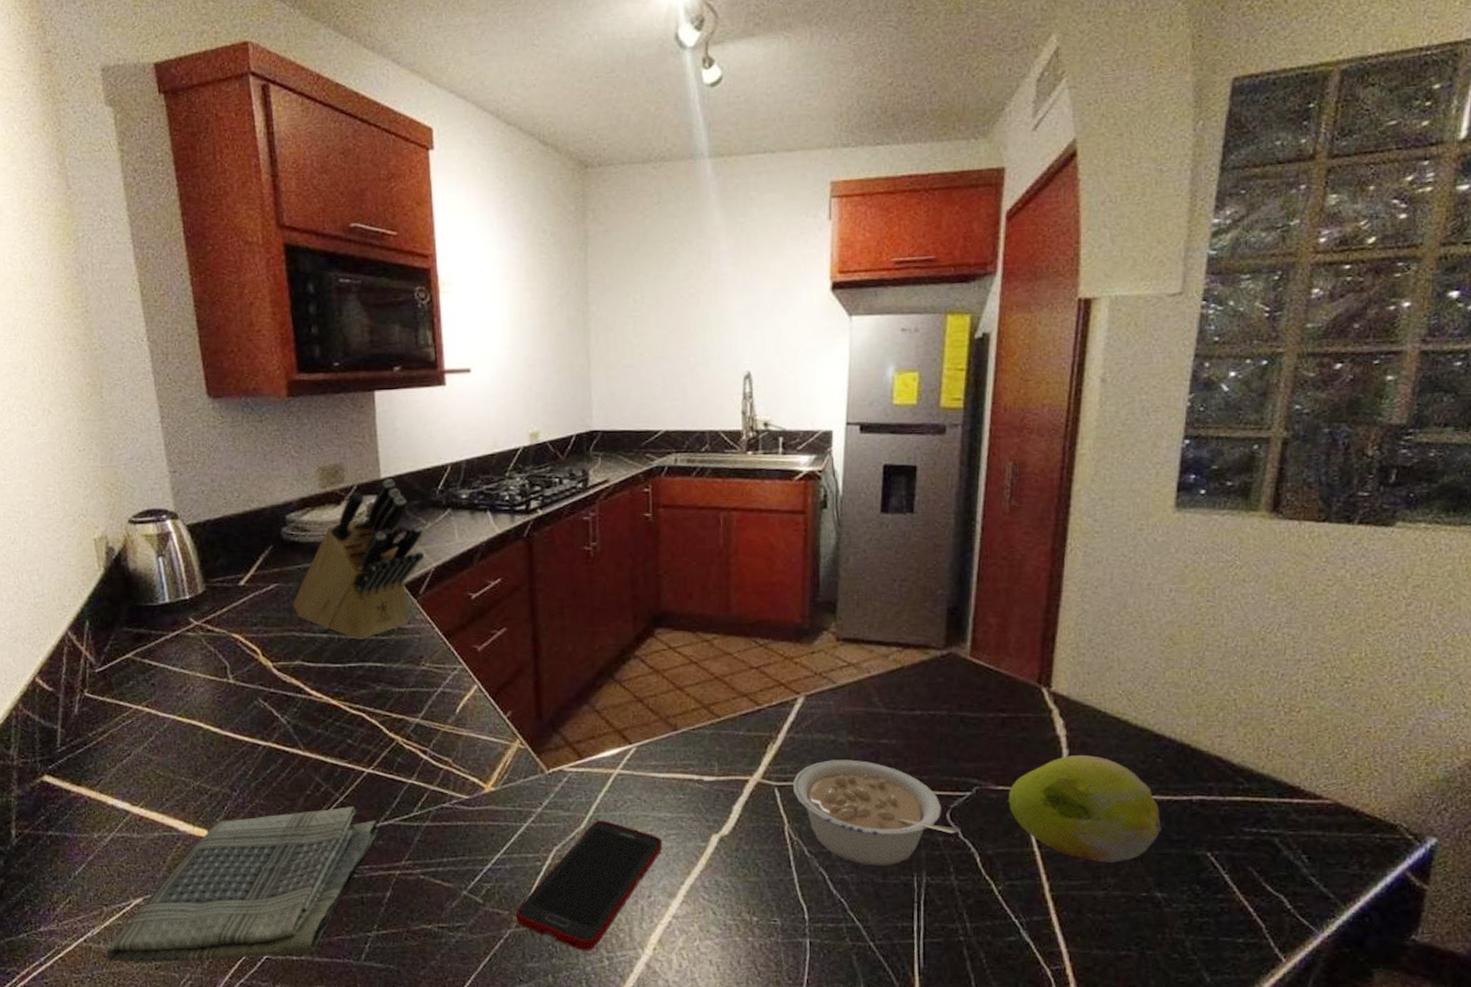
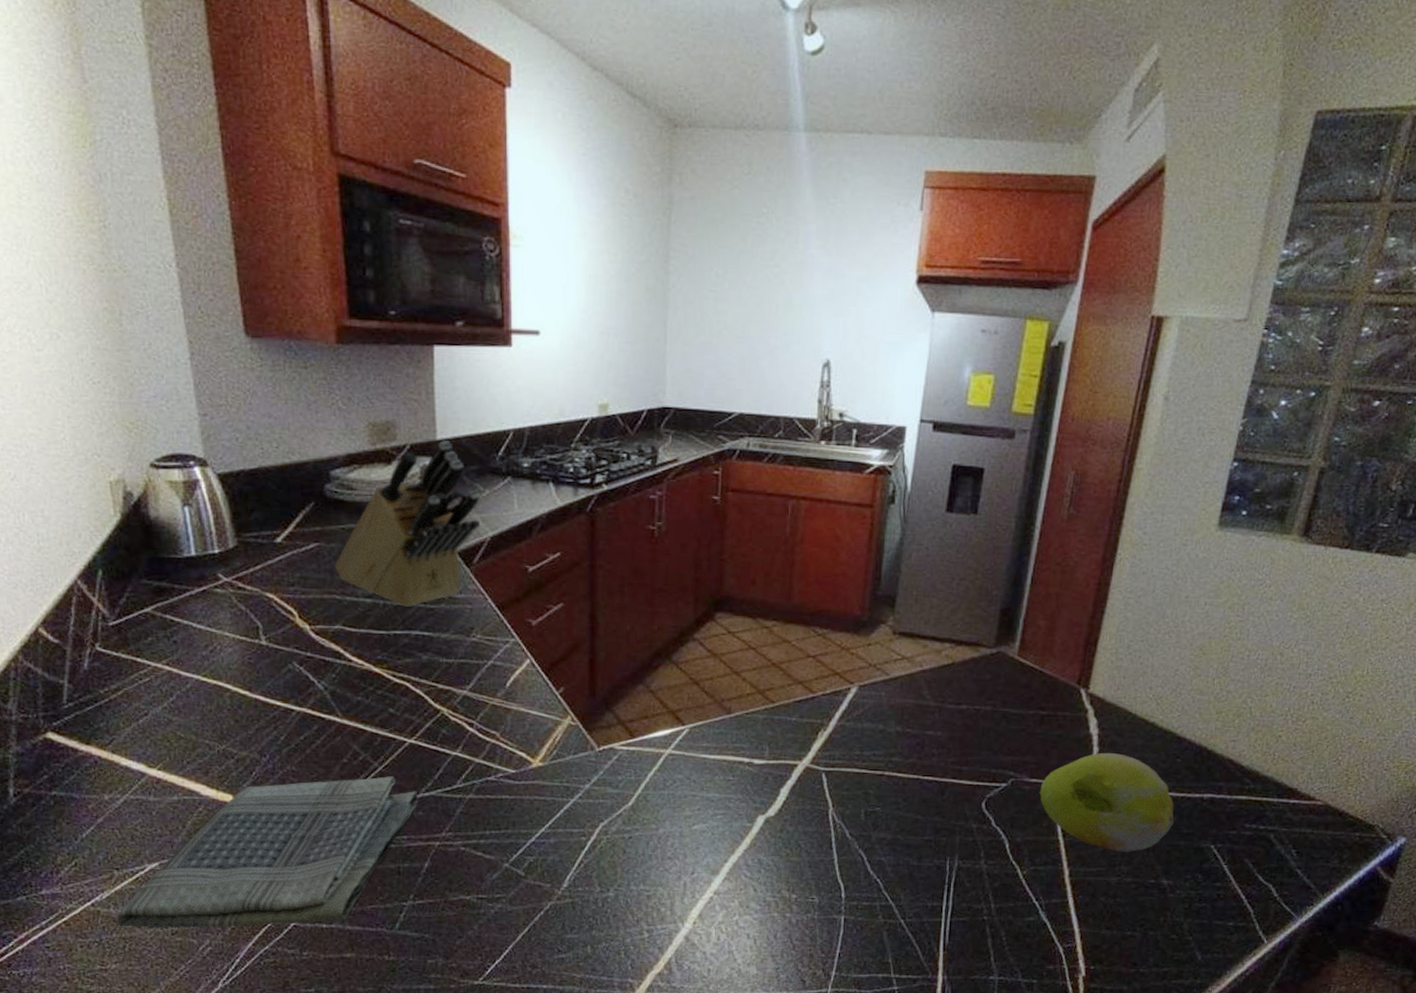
cell phone: present [515,820,663,951] -> none [557,798,709,924]
legume: present [792,759,961,866] -> none [839,748,994,850]

